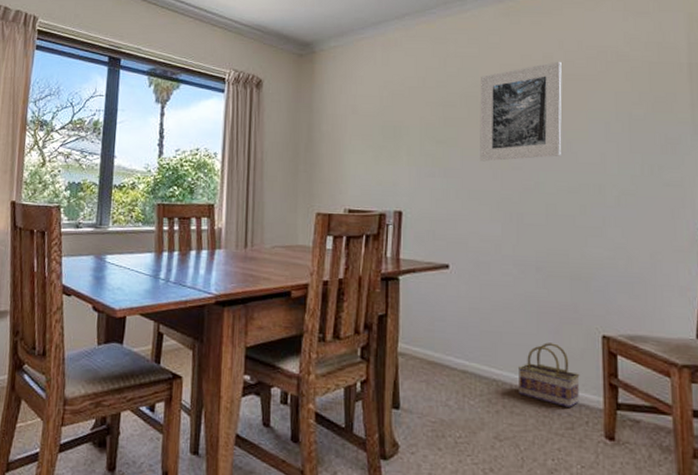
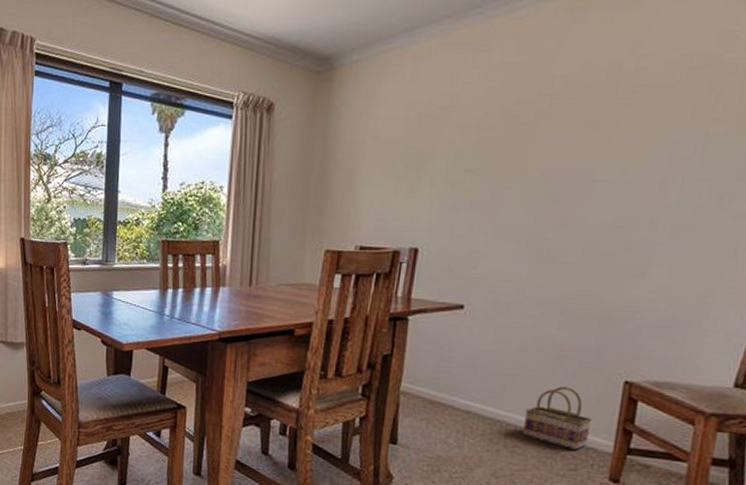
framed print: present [480,61,562,162] -> none [513,69,631,193]

